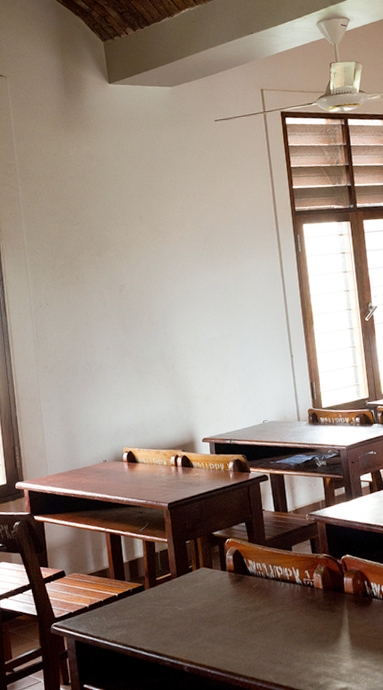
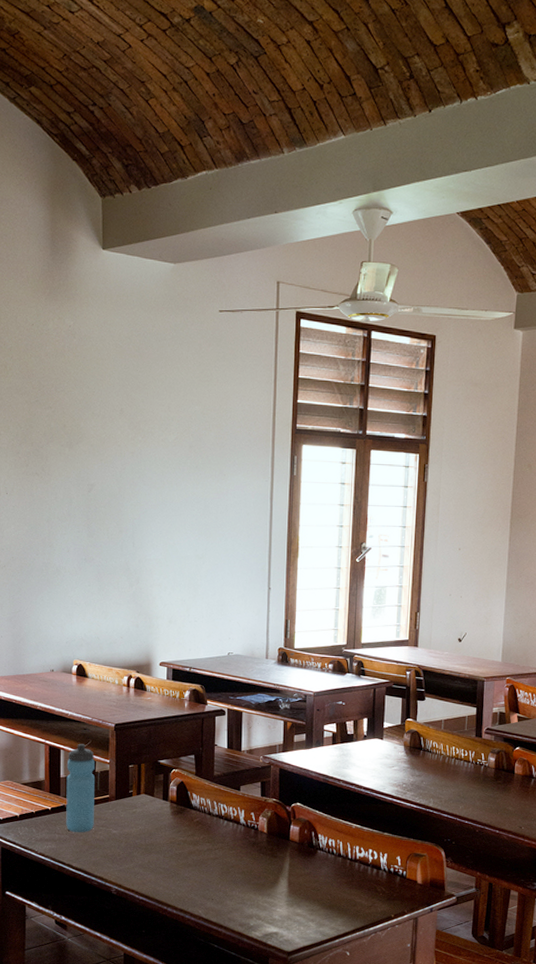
water bottle: none [128,527,160,615] -> present [66,744,95,832]

